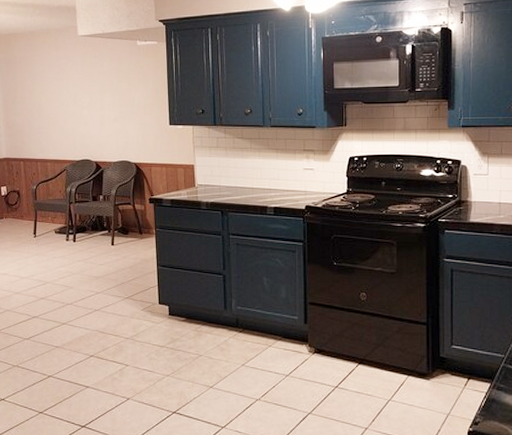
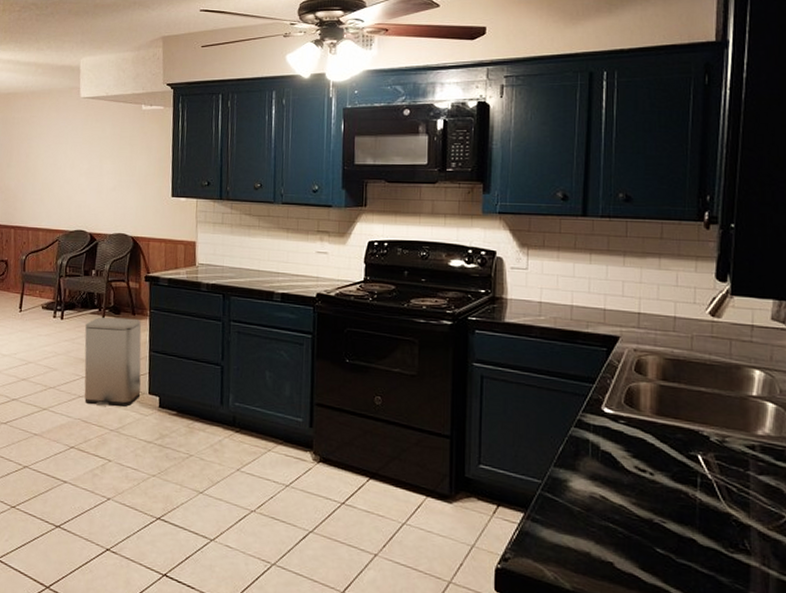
pedal bin: none [96,237,152,317] -> present [84,317,142,407]

